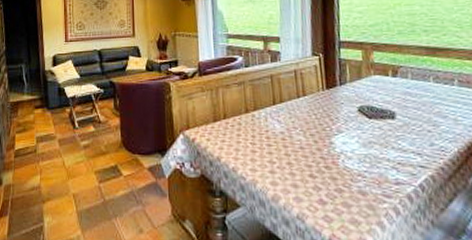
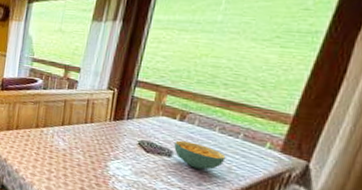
cereal bowl: none [394,98,449,127] -> present [174,140,226,170]

